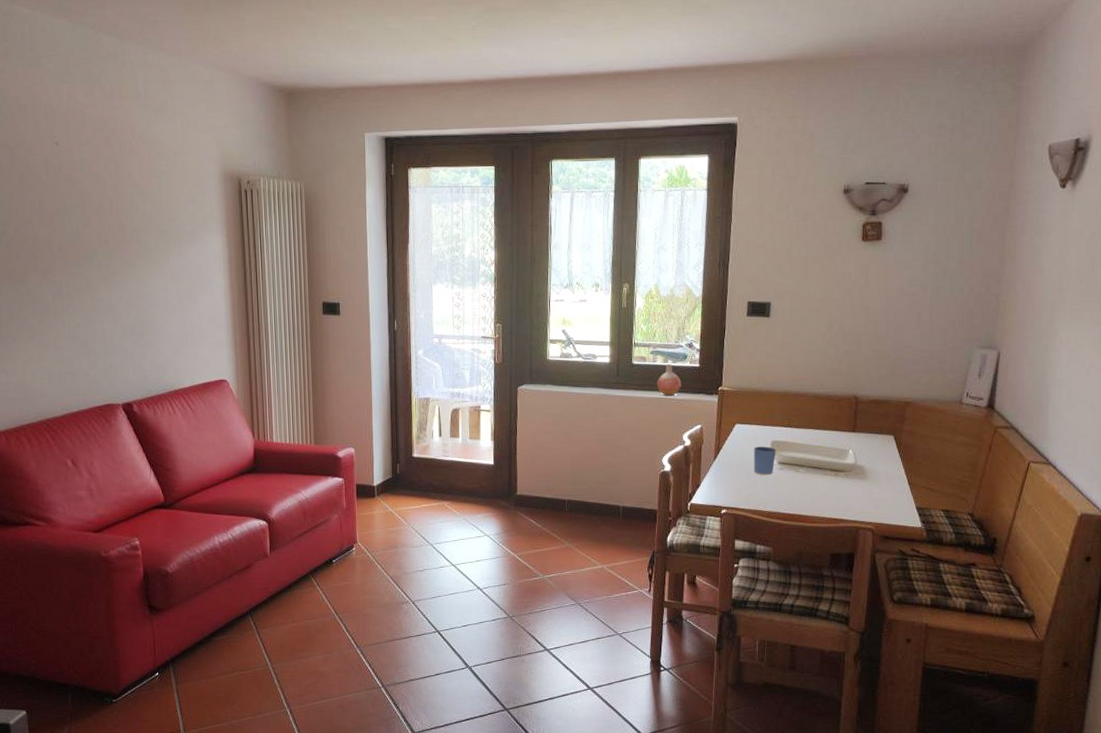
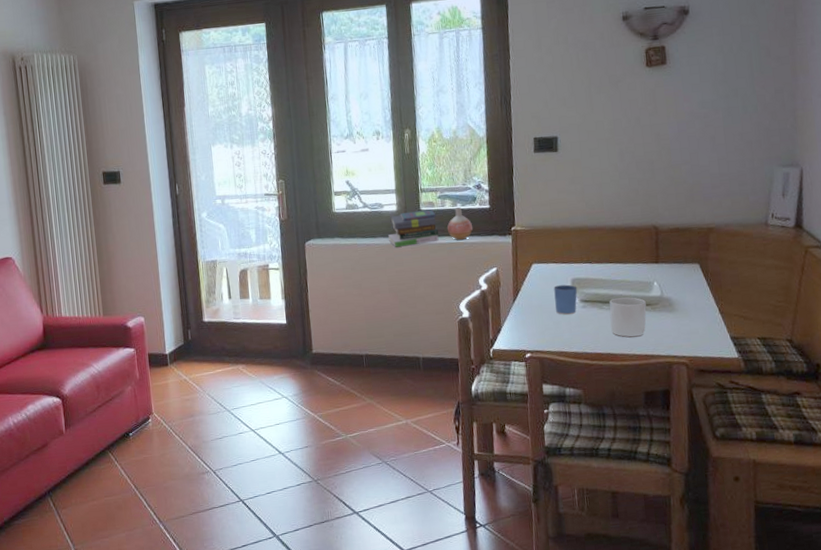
books: none [598,364,648,398] -> present [387,209,439,247]
mug: none [805,462,840,502] -> present [609,296,647,338]

